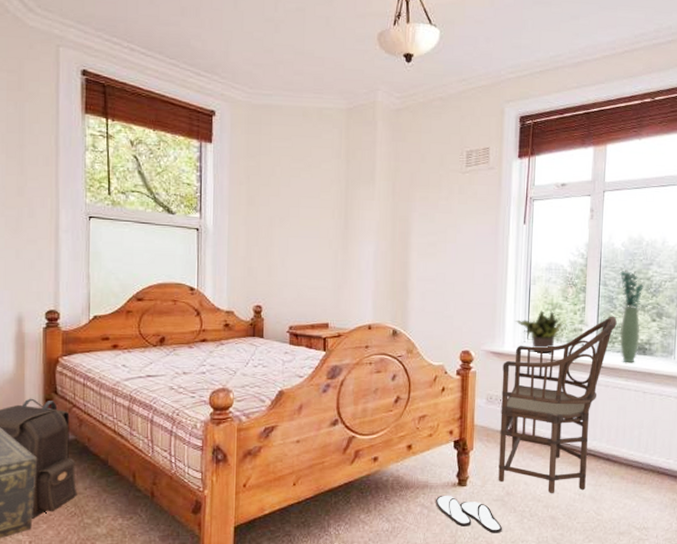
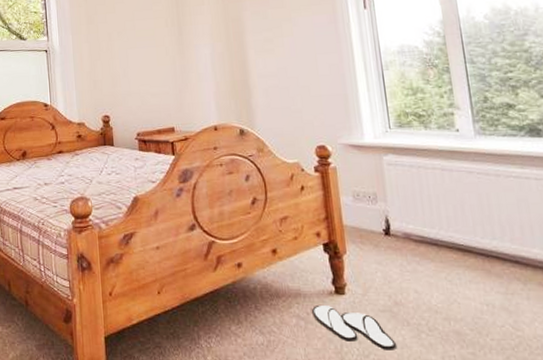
armchair: present [498,316,617,493] -> none [365,95,496,303]
potted plant: present [515,310,563,354] -> none [372,96,429,143]
vase: present [619,268,643,362] -> none [487,43,530,147]

